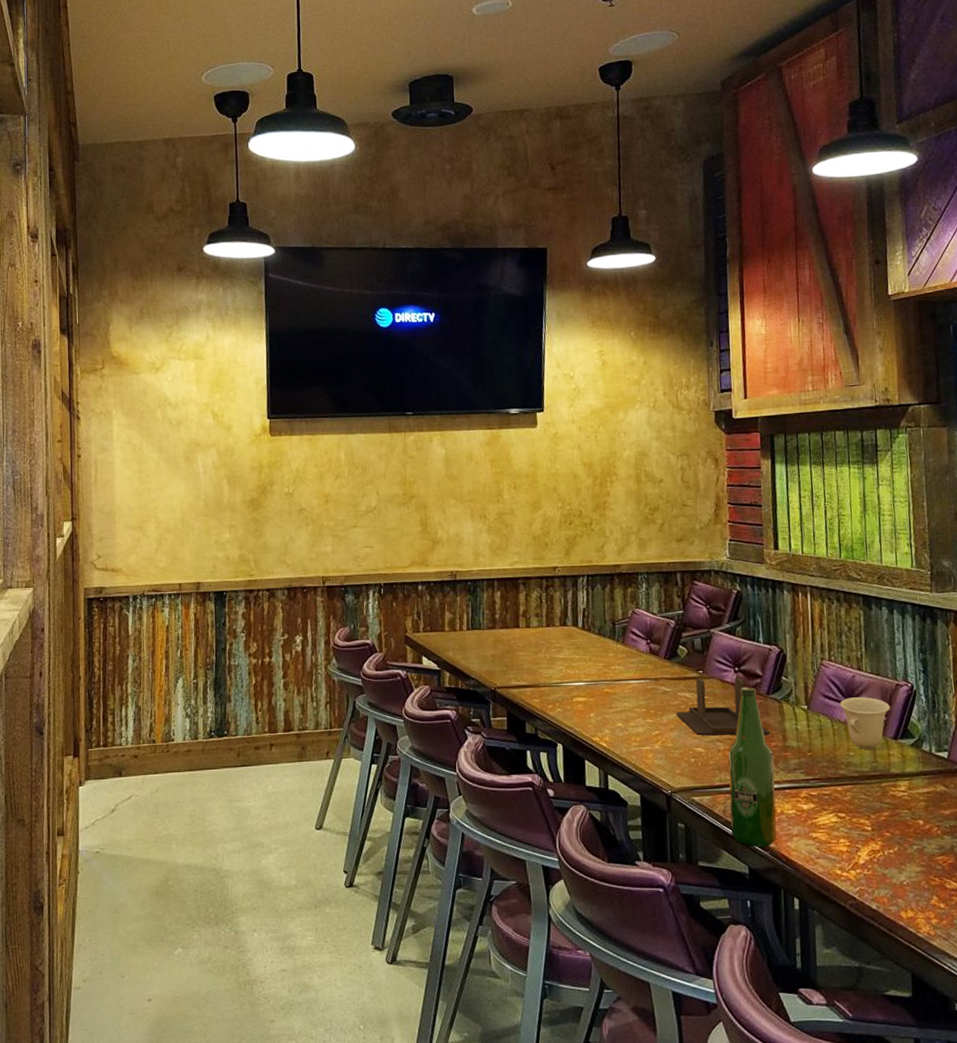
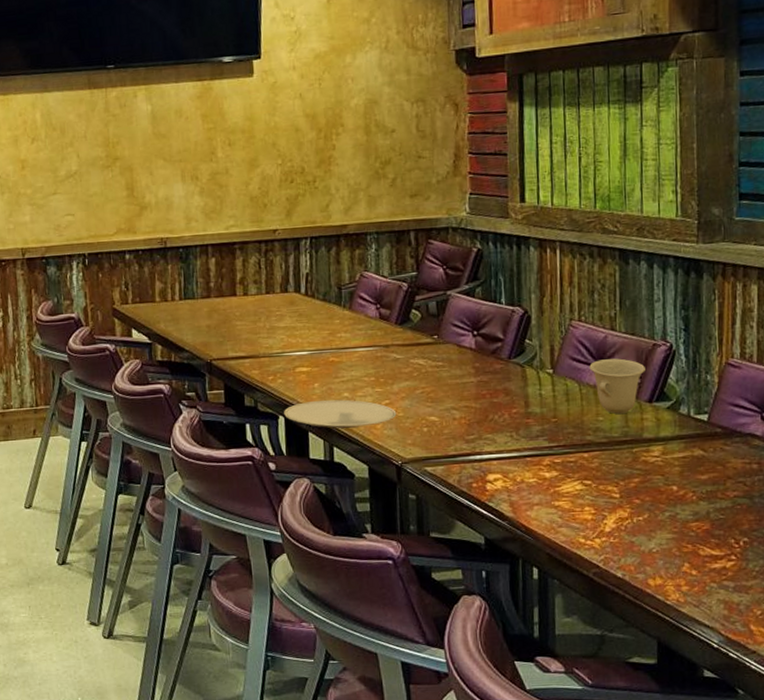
plate: none [562,729,666,758] -> present [284,399,397,429]
napkin holder: present [676,677,771,736] -> none [407,342,512,404]
beer bottle: present [728,687,777,847] -> none [464,351,516,517]

